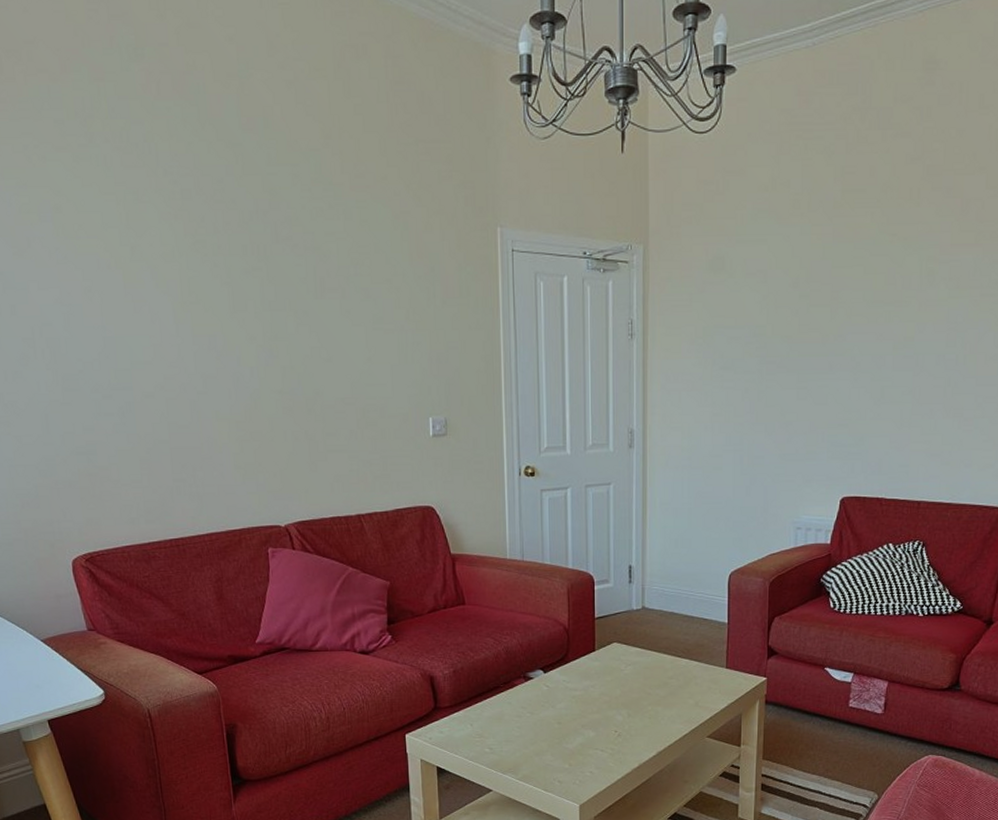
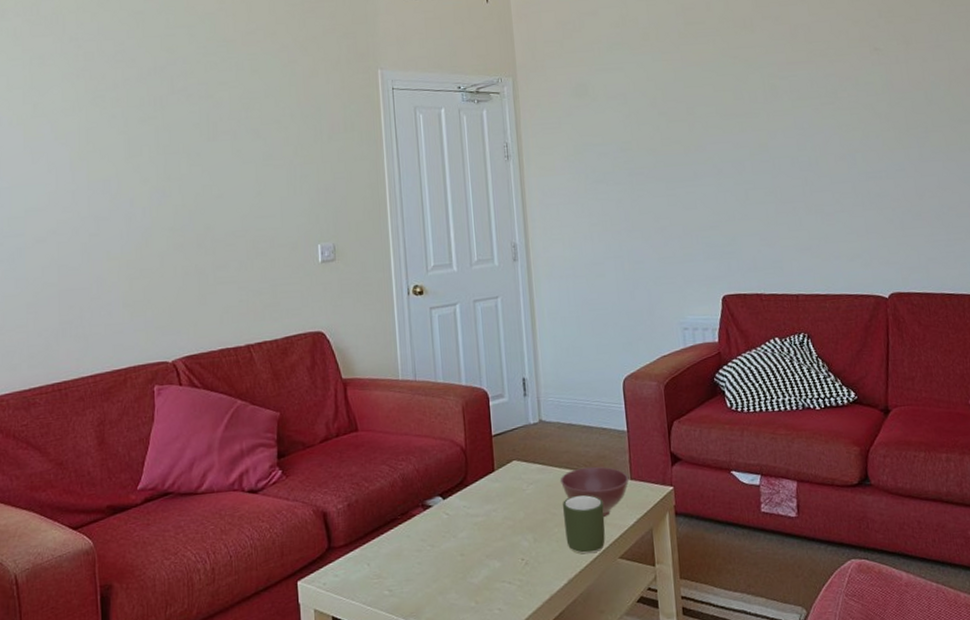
bowl: none [657,653,725,700] -> present [560,466,629,517]
mug: none [658,678,697,731] -> present [563,494,605,554]

